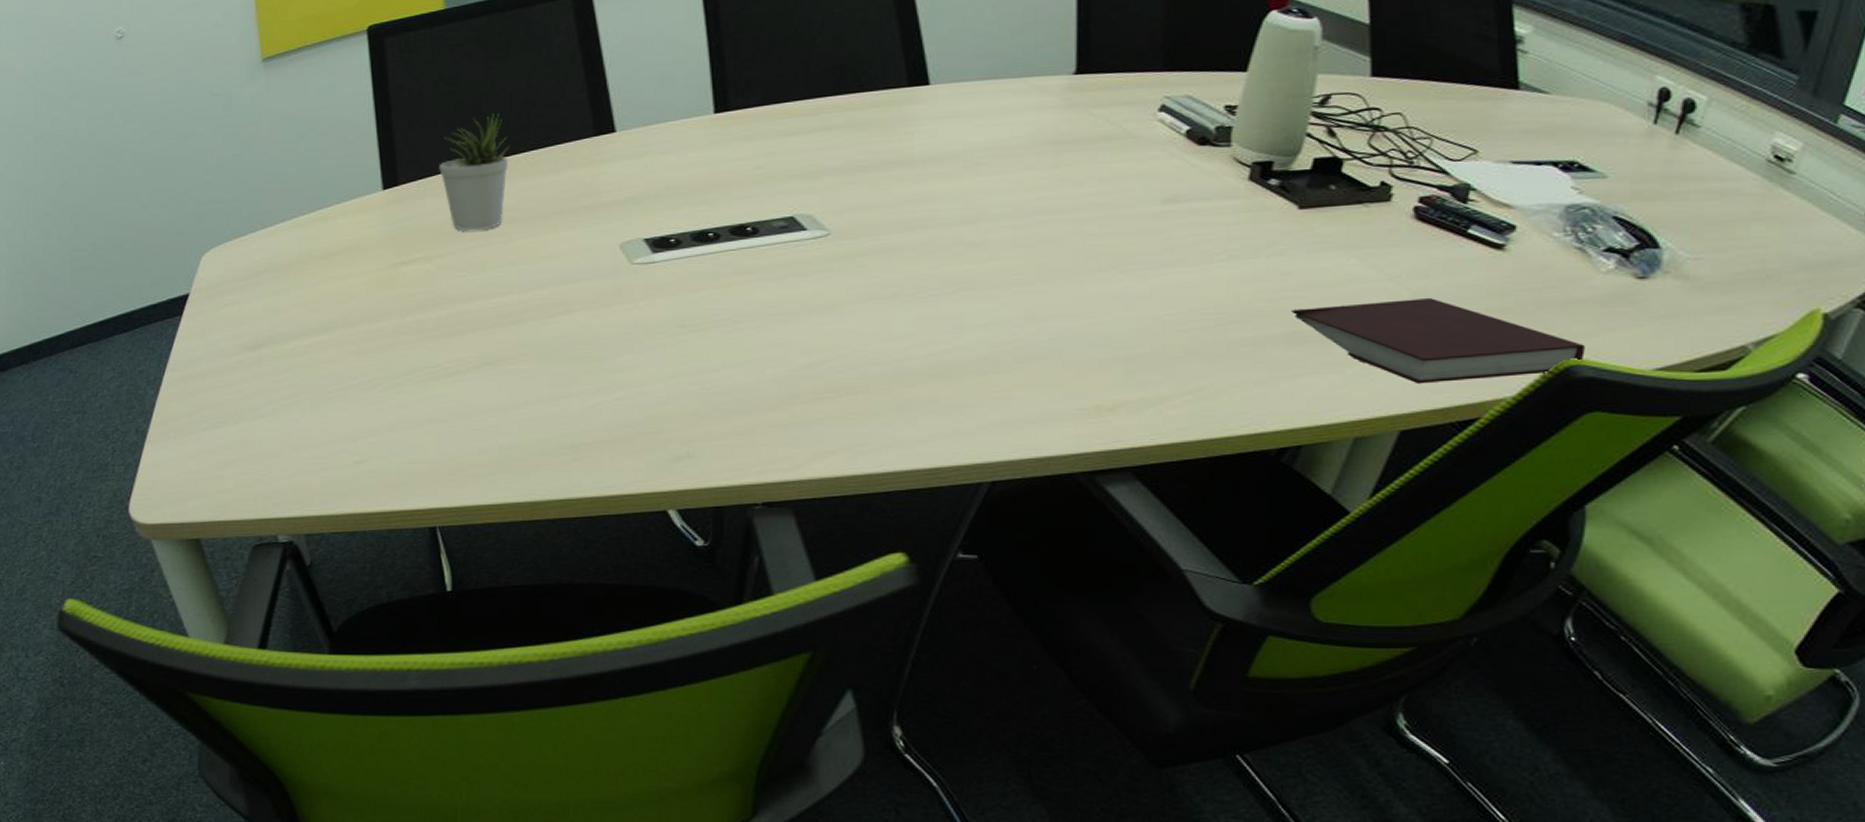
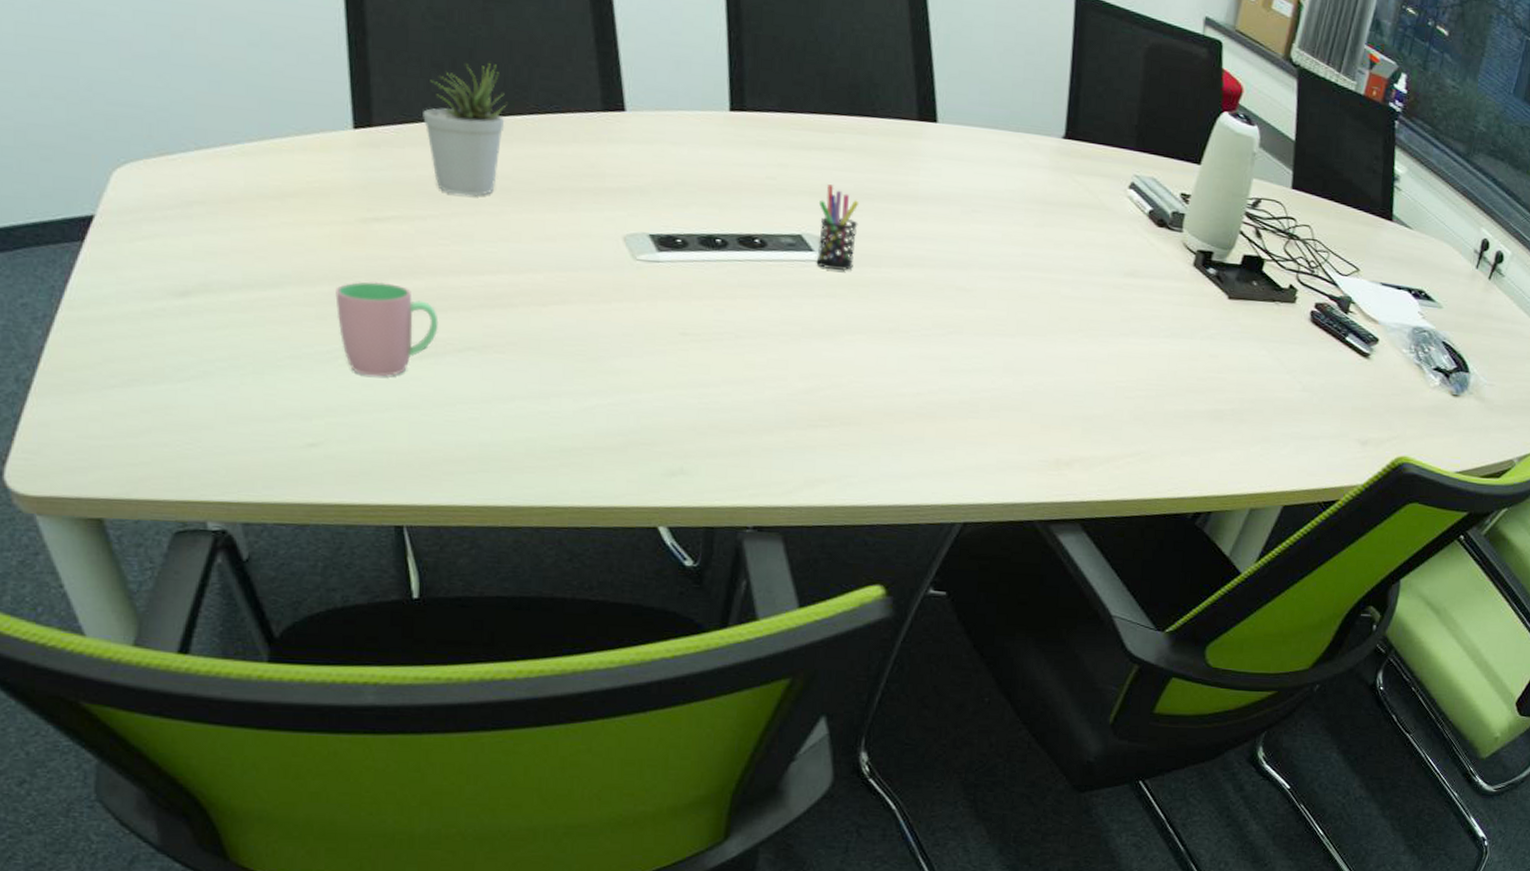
cup: none [373,315,459,398] -> present [335,281,439,377]
pen holder: none [809,164,852,245] -> present [816,184,860,271]
notebook: present [1291,297,1585,385] -> none [1214,389,1413,468]

